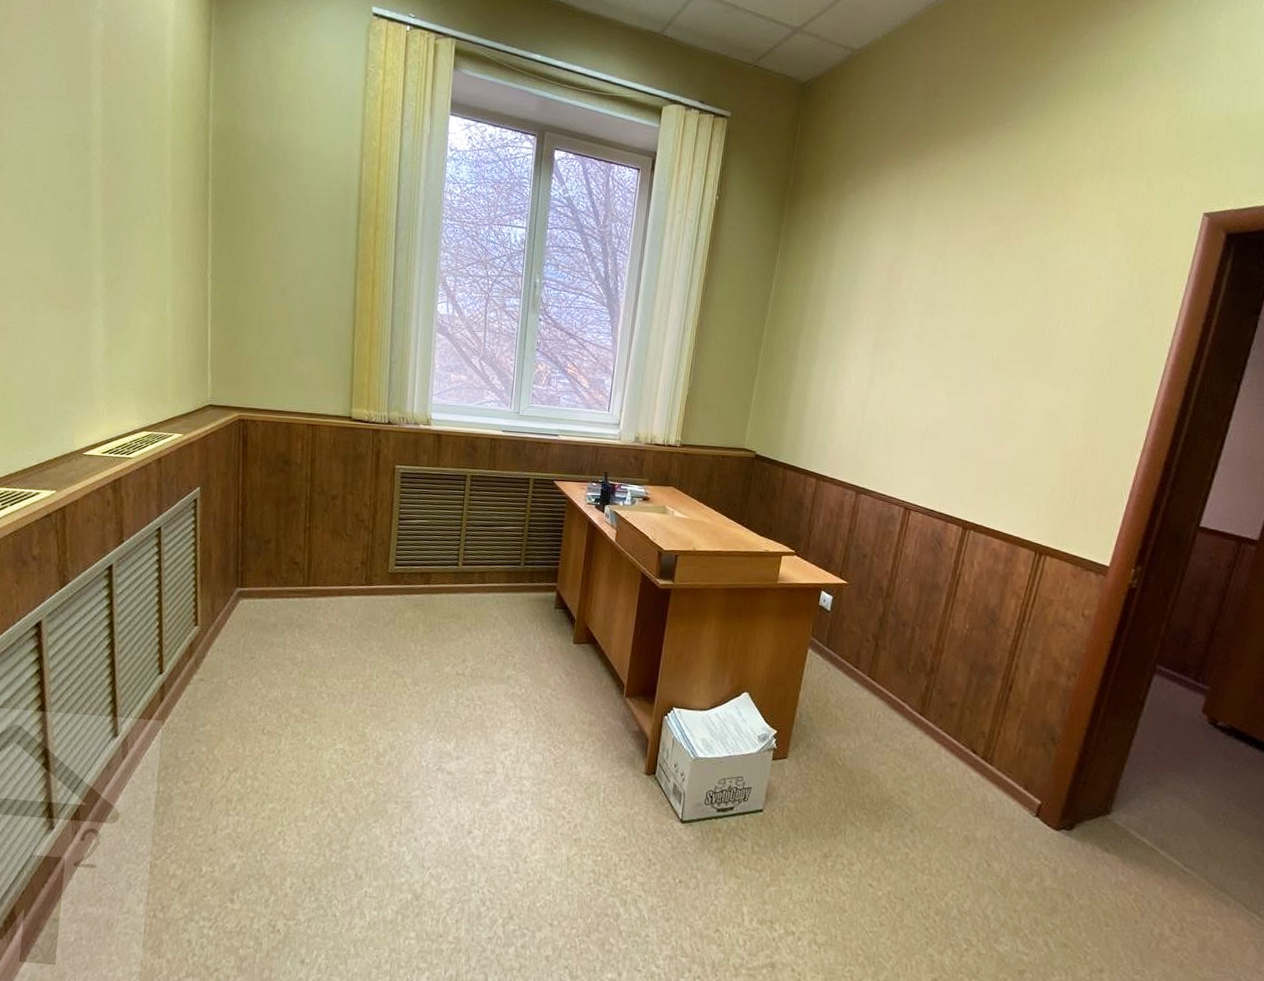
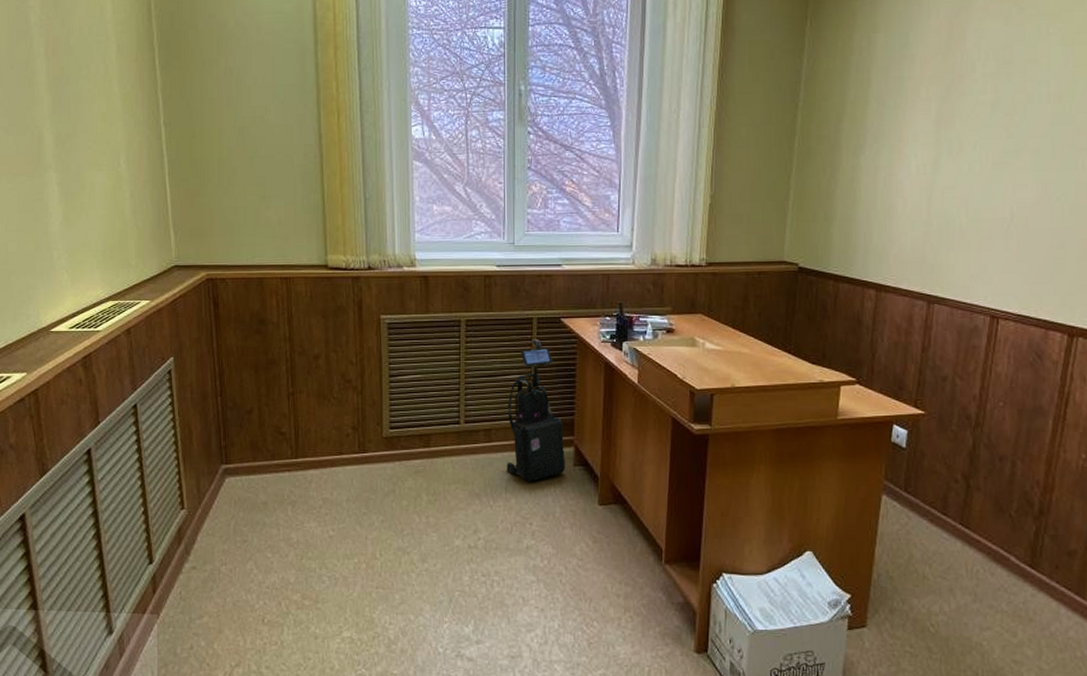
vacuum cleaner: none [496,496,549,621] -> present [507,338,565,483]

